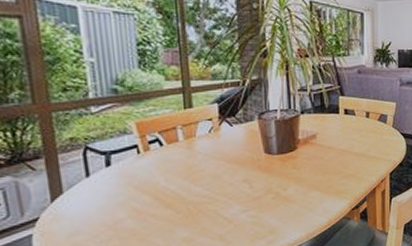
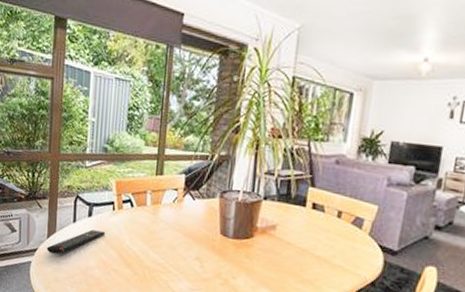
remote control: none [52,178,133,218] -> present [46,229,106,255]

